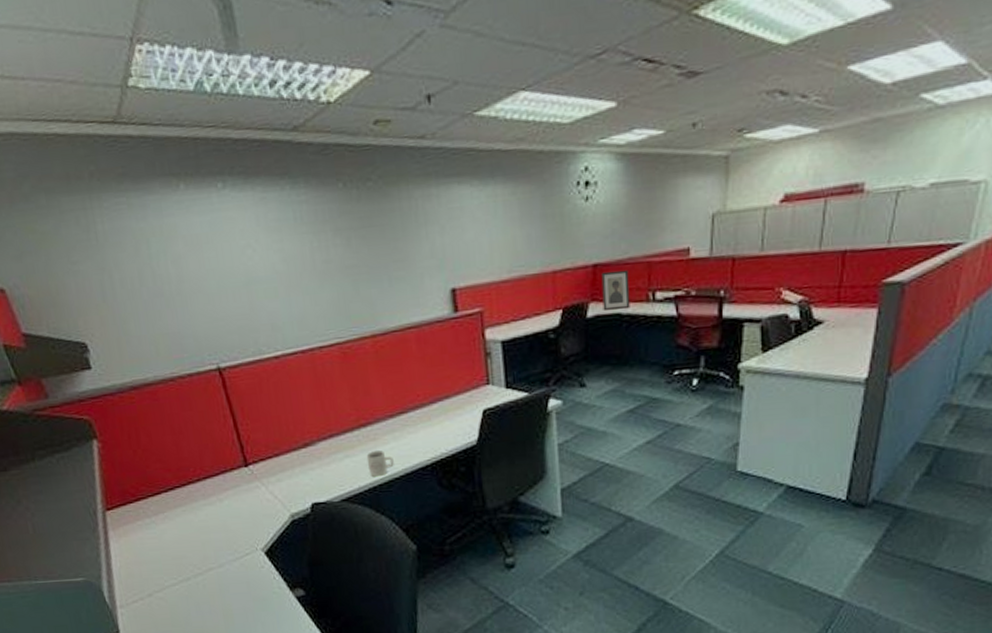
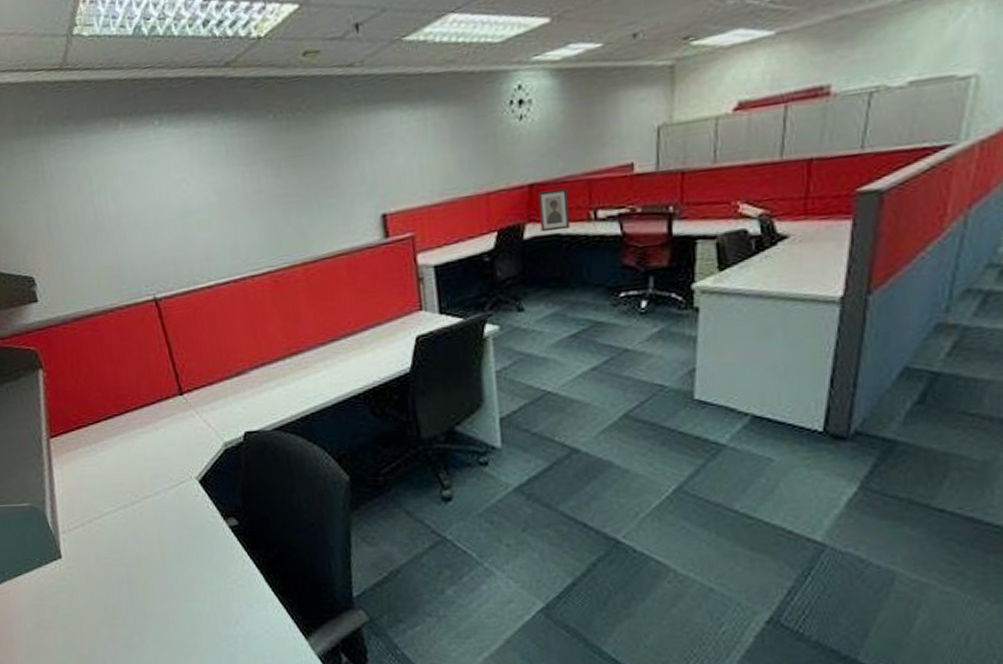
mug: present [366,451,394,478] -> none [298,379,326,406]

